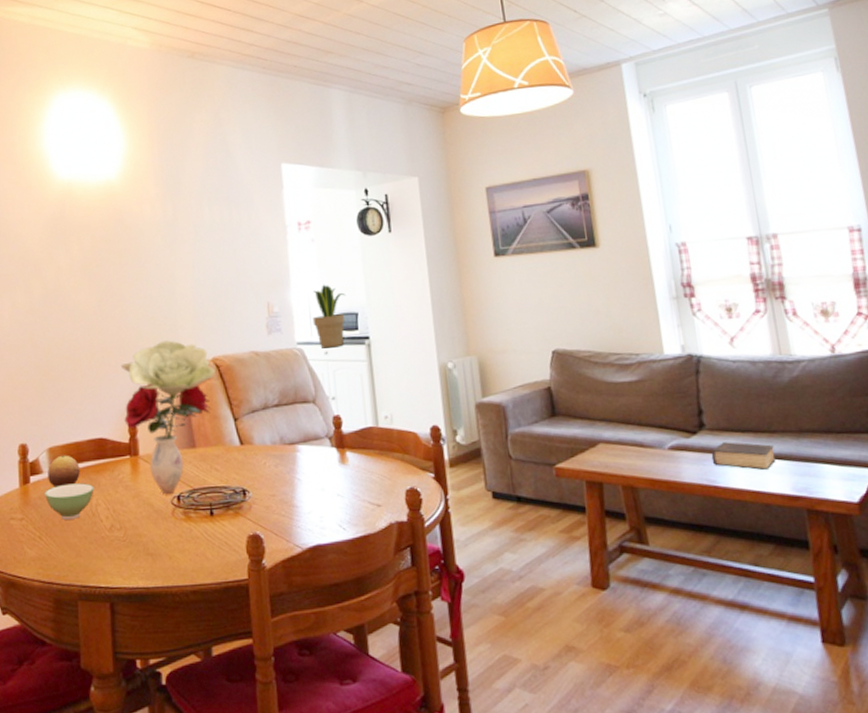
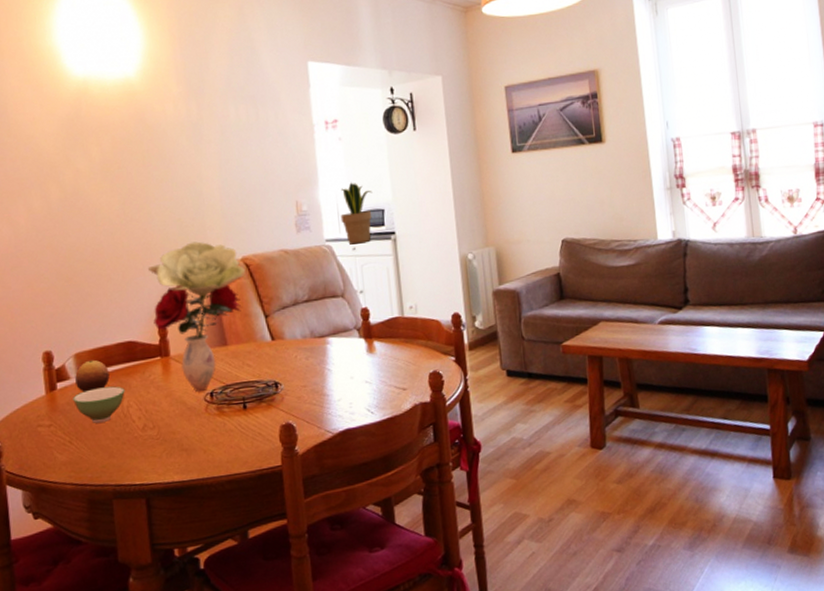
book: present [711,442,776,471] -> none [693,314,745,338]

